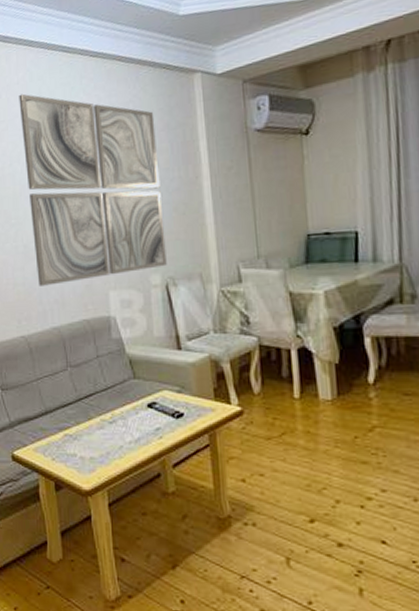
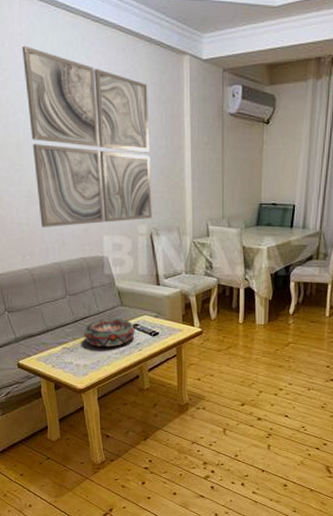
decorative bowl: none [89,394,153,434] -> present [84,318,135,348]

